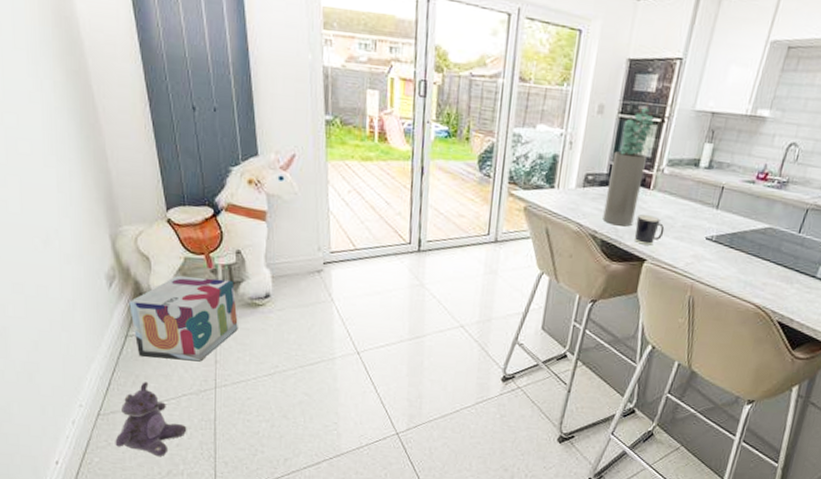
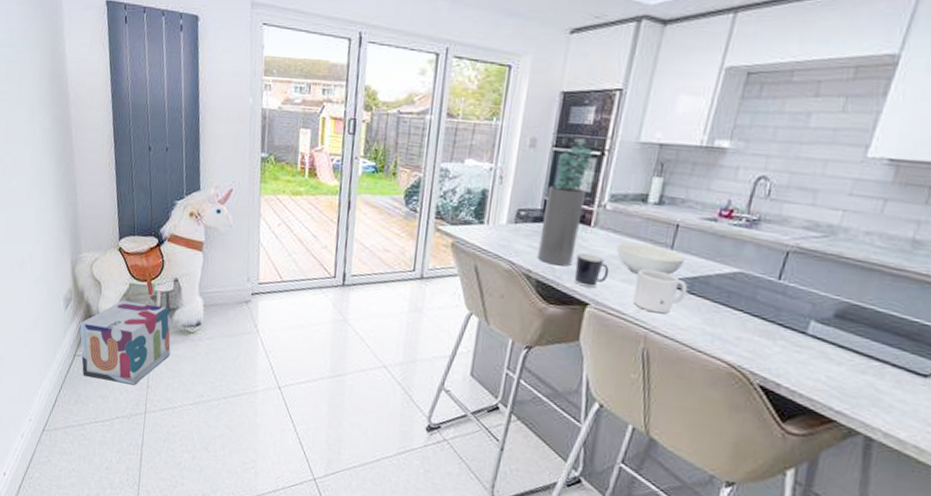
stuffed animal: present [115,382,187,457] -> none [54,401,117,479]
bowl: none [671,203,729,232] -> present [616,242,687,275]
mug: none [683,227,728,266] -> present [632,269,688,314]

